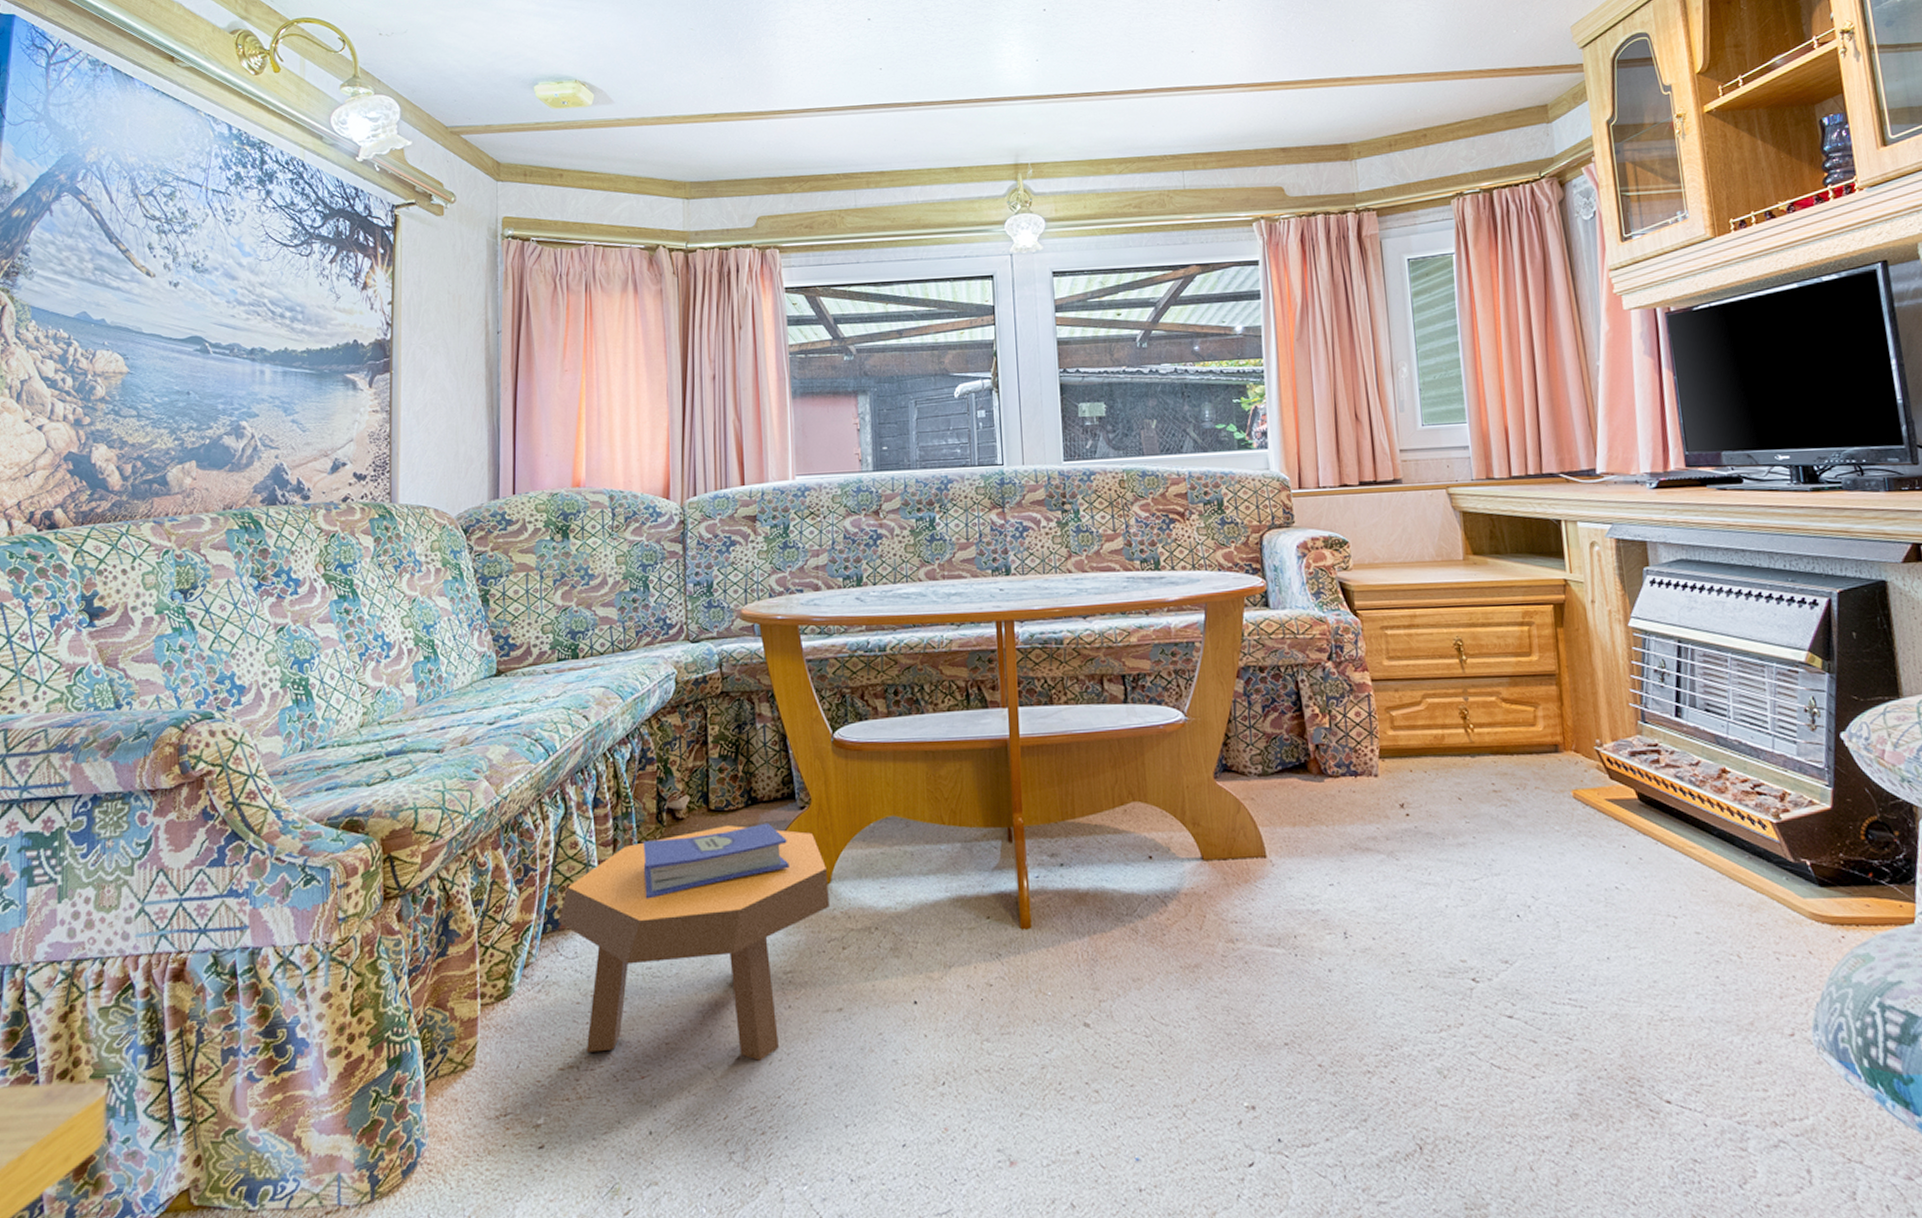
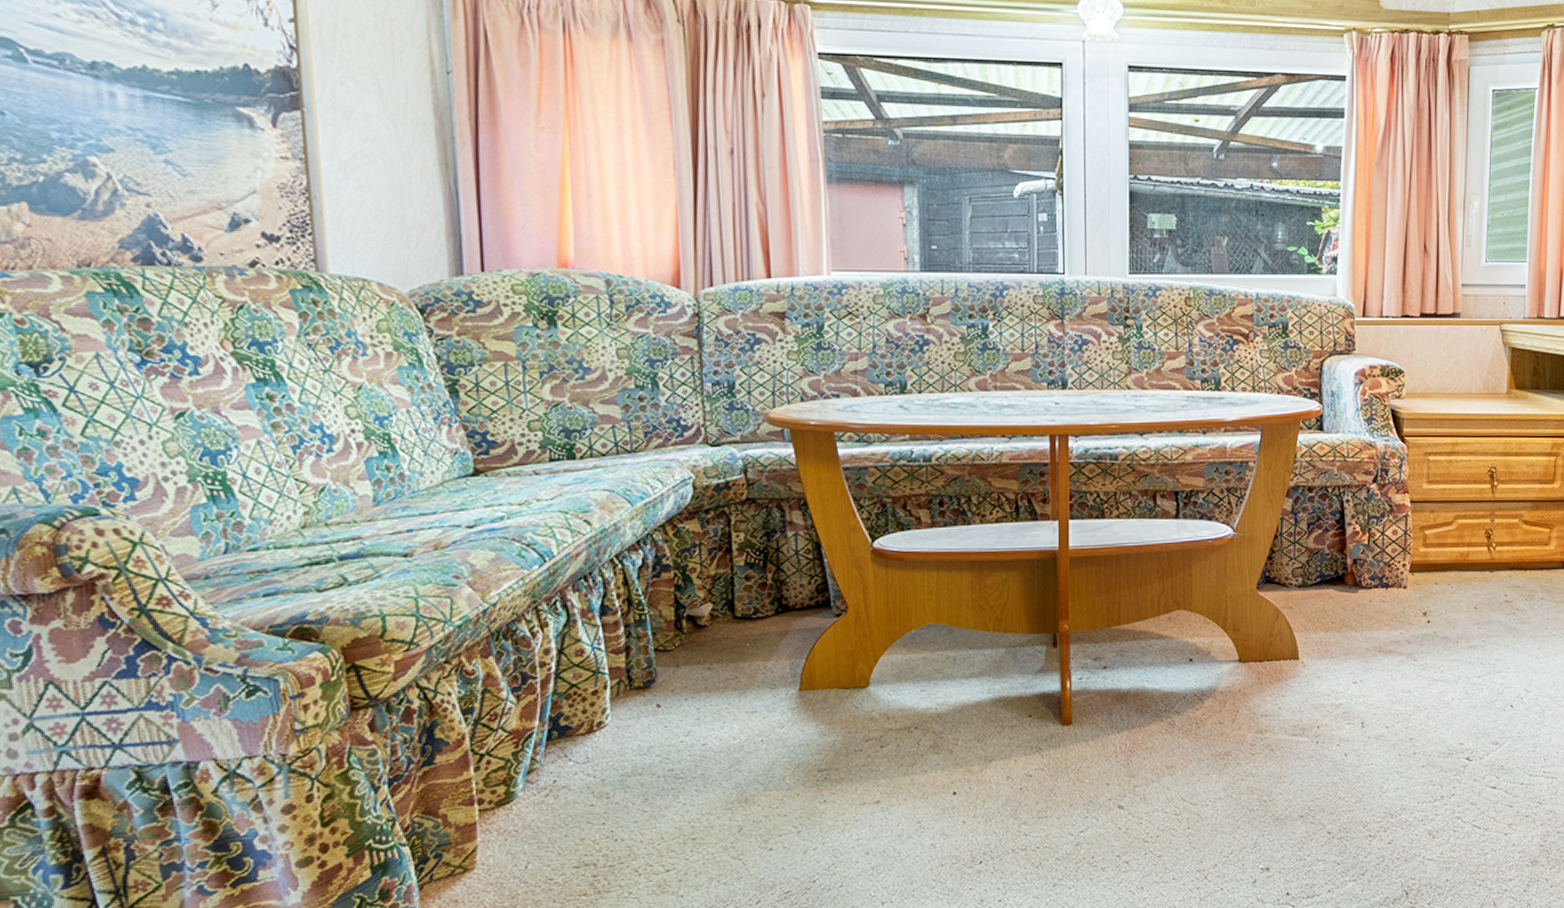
footstool: present [557,824,831,1061] -> none [564,632,868,851]
hardcover book: present [643,823,789,899] -> none [660,630,824,705]

